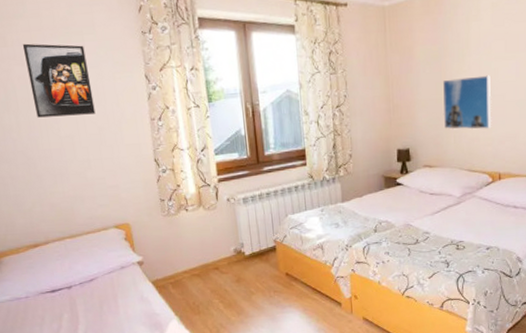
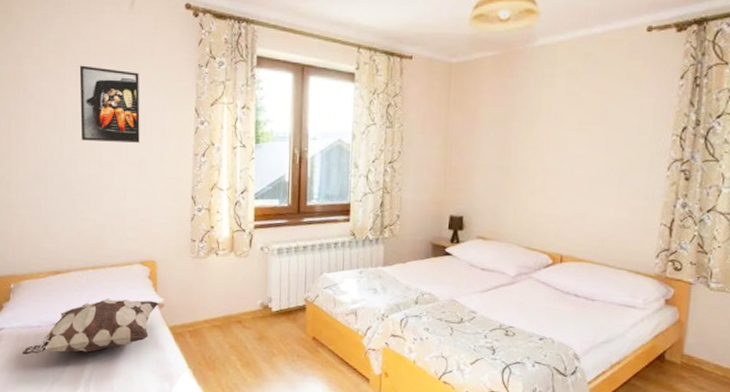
decorative pillow: none [14,260,139,325] -> present [21,298,159,355]
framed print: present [443,75,492,130] -> none [504,146,560,205]

